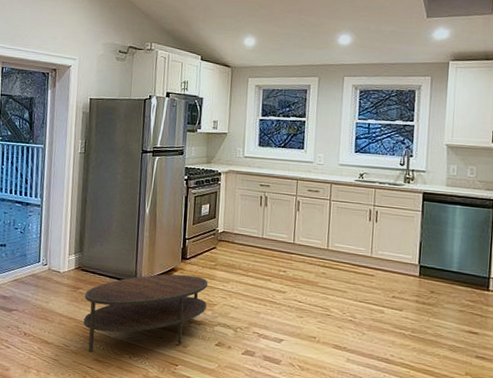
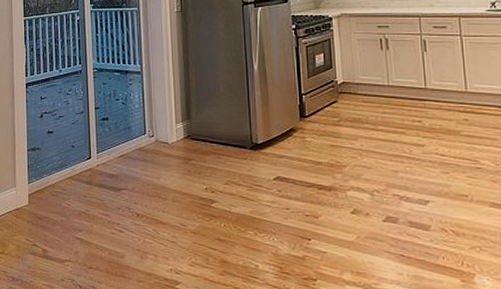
coffee table: present [83,274,208,353] -> none [198,134,336,232]

